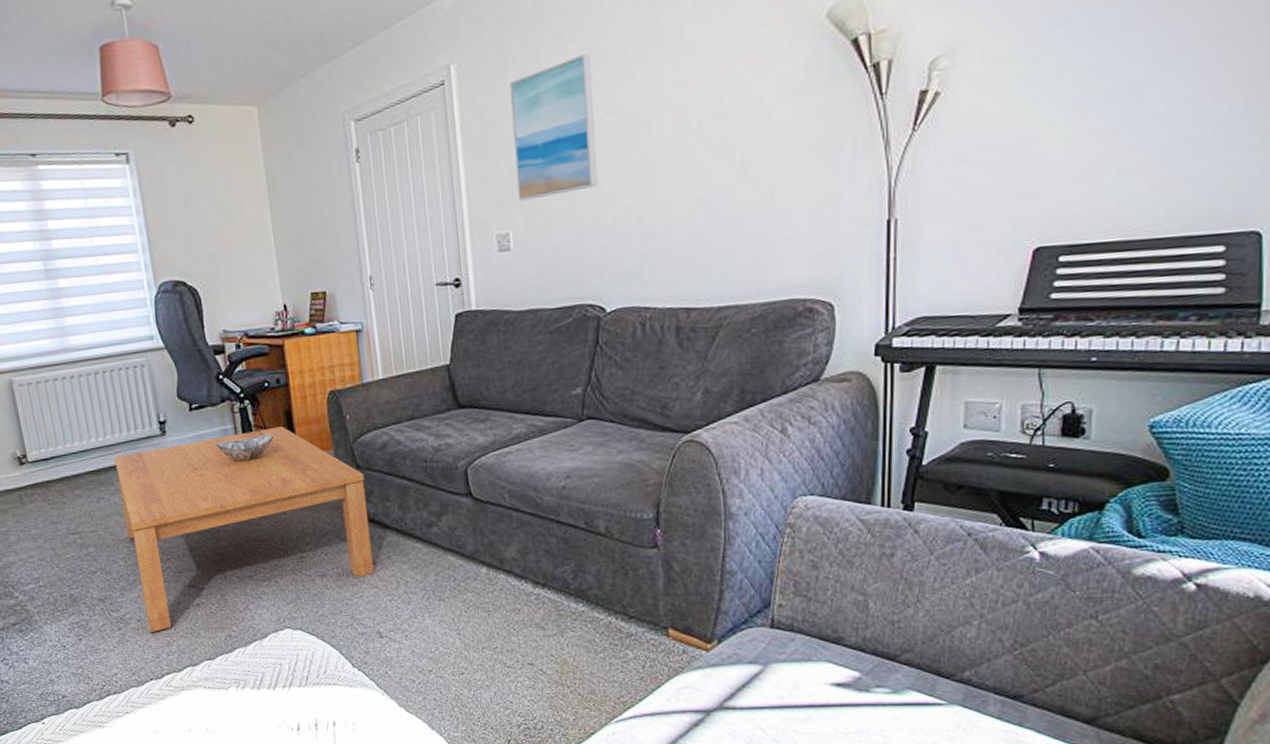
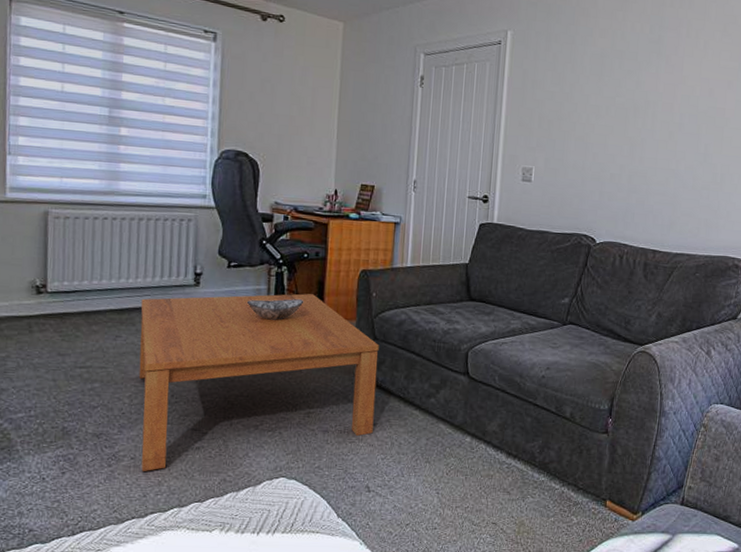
wall art: present [509,54,598,201] -> none [543,48,613,147]

